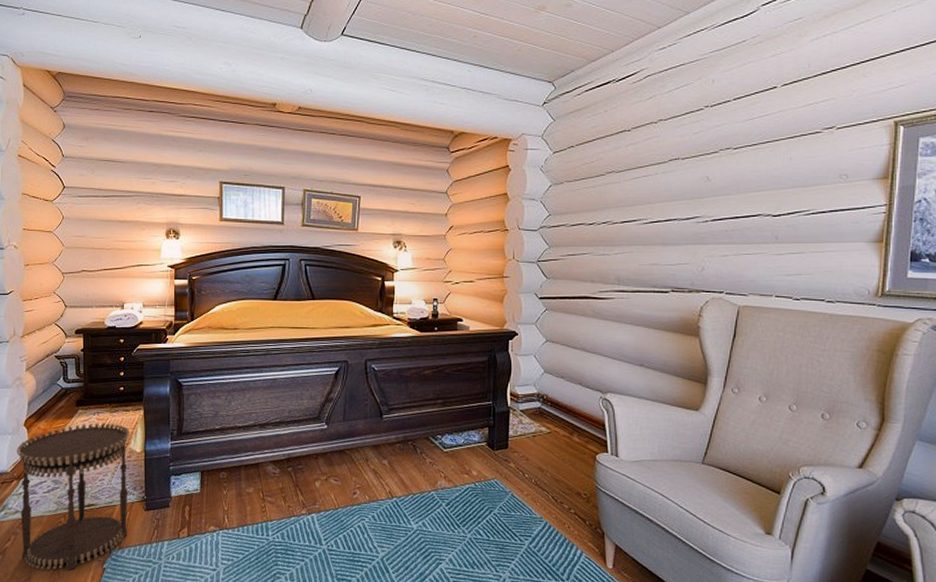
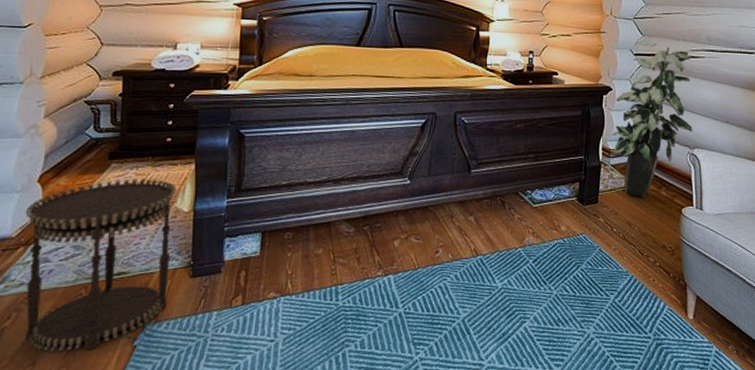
indoor plant: none [520,284,605,444] -> present [612,40,693,198]

